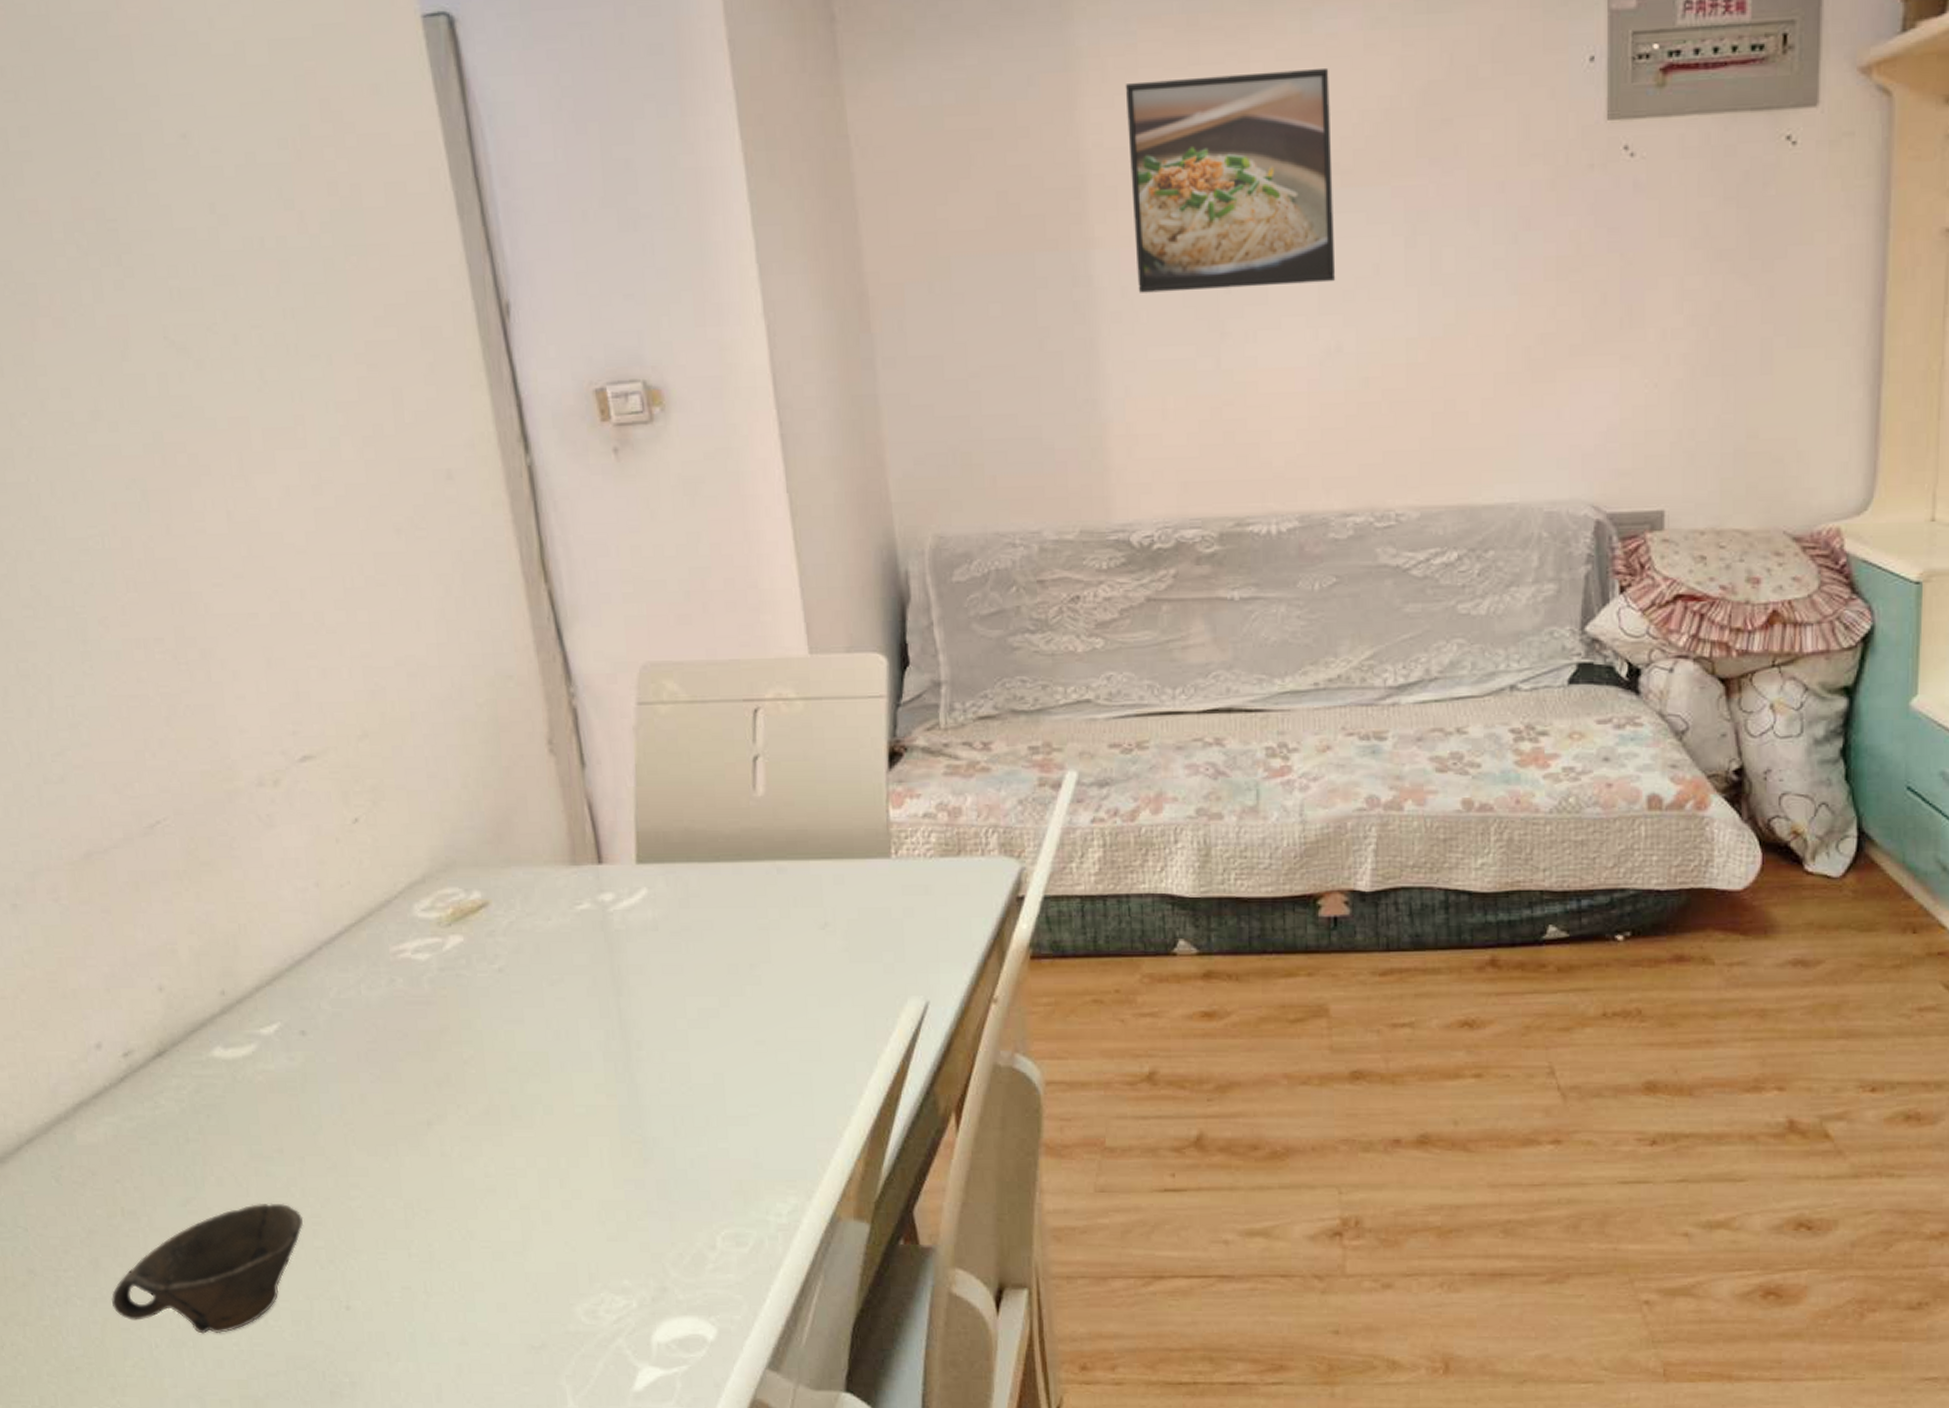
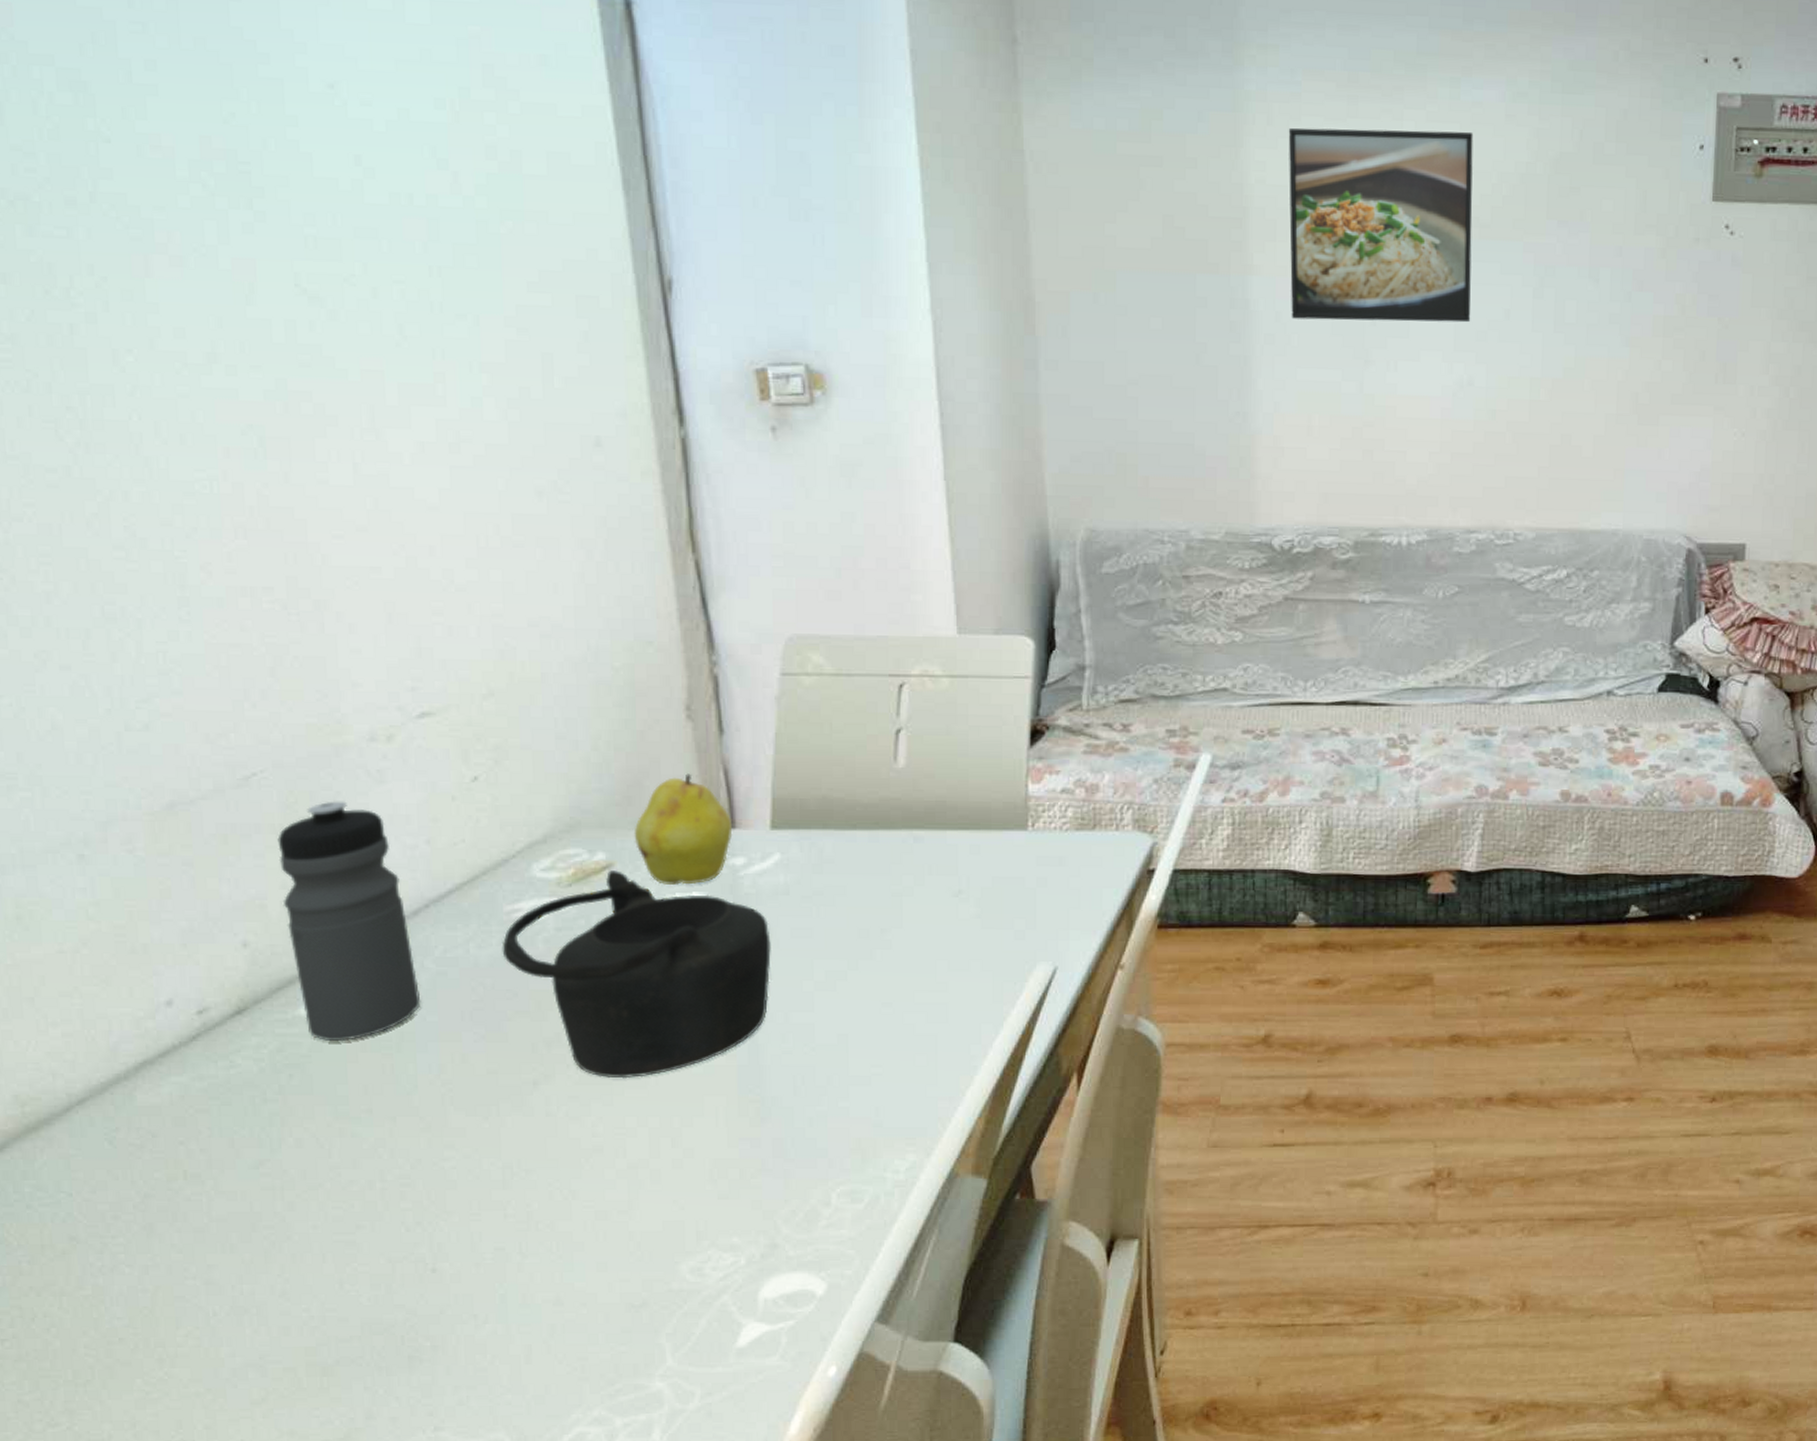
cup: present [111,1203,303,1334] -> none [166,1164,391,1300]
water bottle: none [182,846,320,1083] -> present [277,801,421,1042]
teapot: none [390,909,645,1119] -> present [501,870,771,1079]
fruit: none [506,809,600,922] -> present [634,773,733,885]

